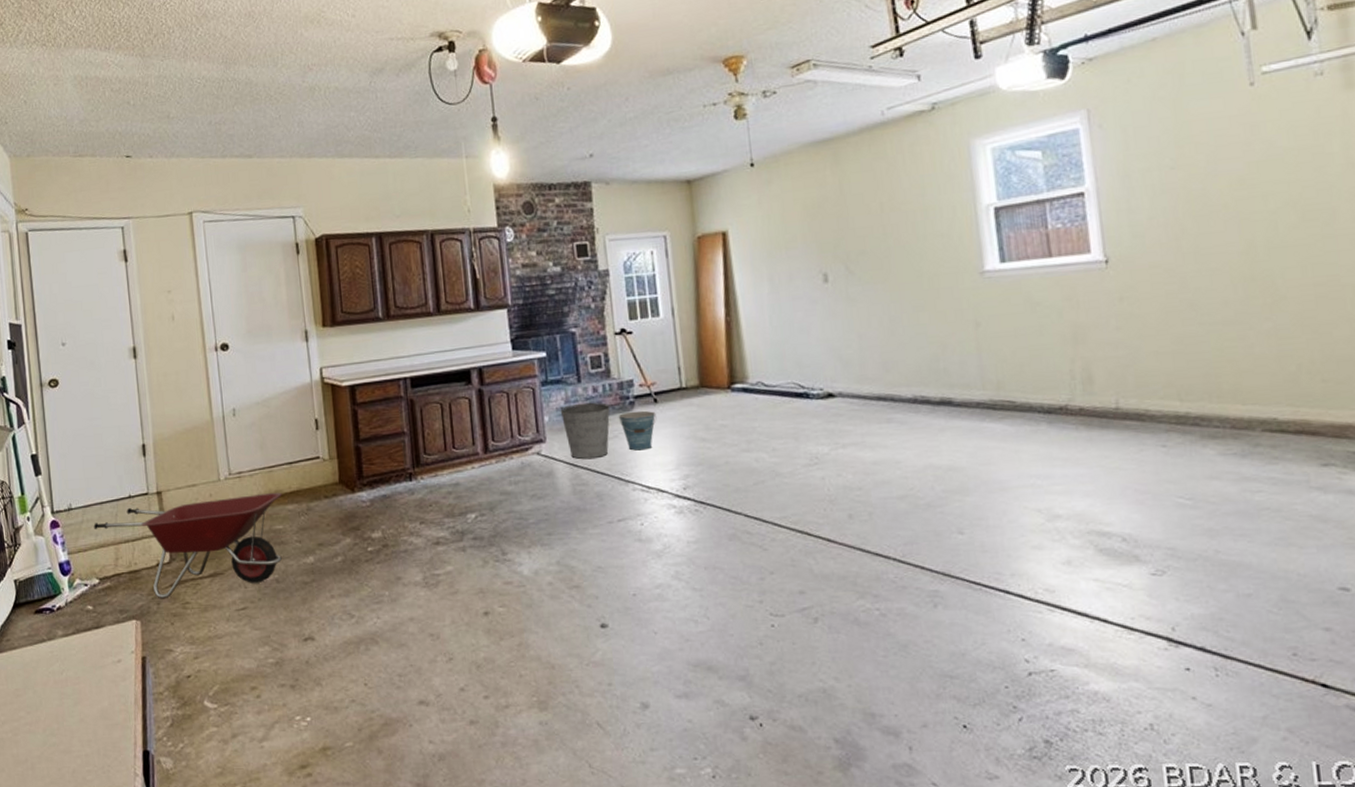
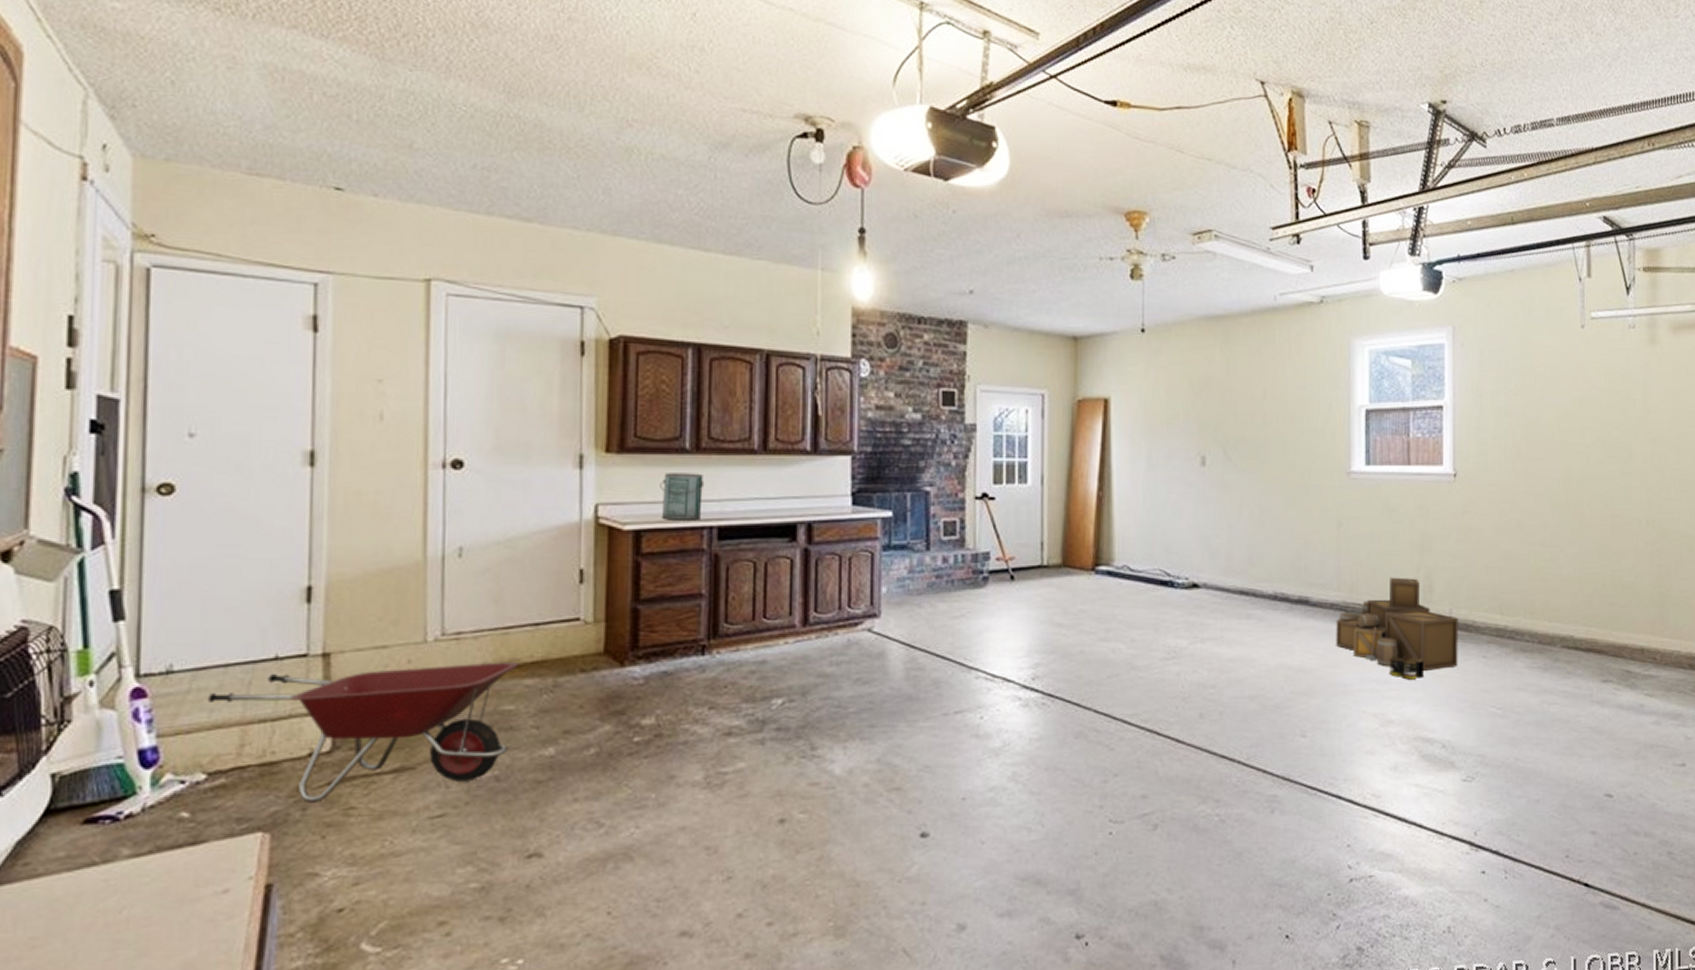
paint can: none [364,336,397,376] -> present [660,473,705,520]
bucket: present [560,402,610,460] -> none [901,574,960,640]
bucket: present [618,410,657,451] -> none [968,588,1011,633]
cardboard boxes: none [984,371,1132,464] -> present [1336,577,1458,671]
paint can: none [1050,447,1092,474] -> present [1390,654,1423,680]

